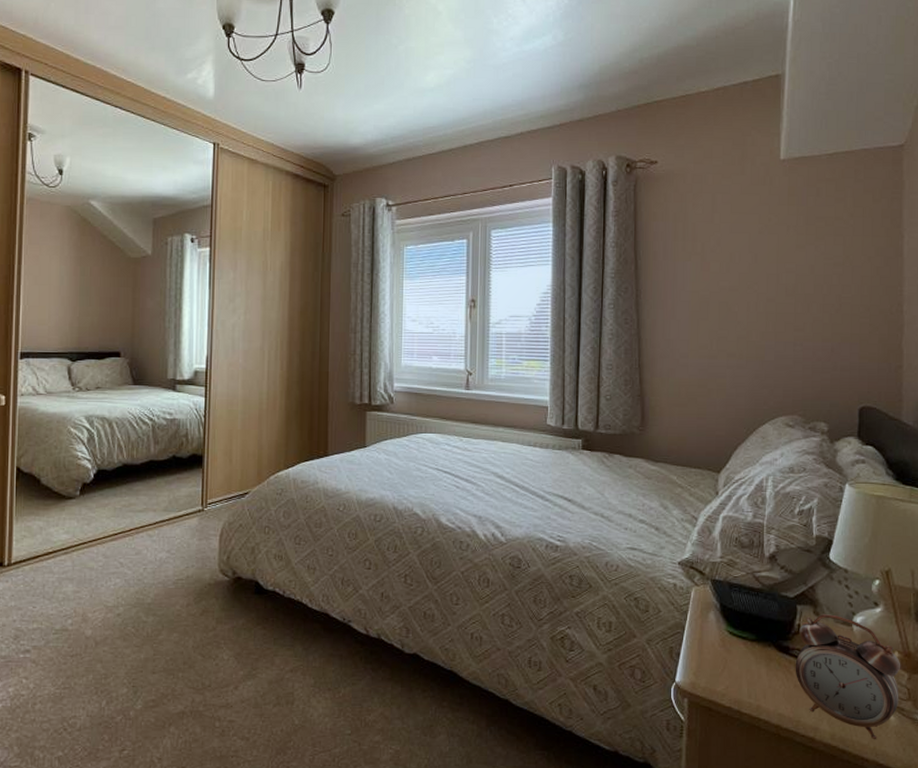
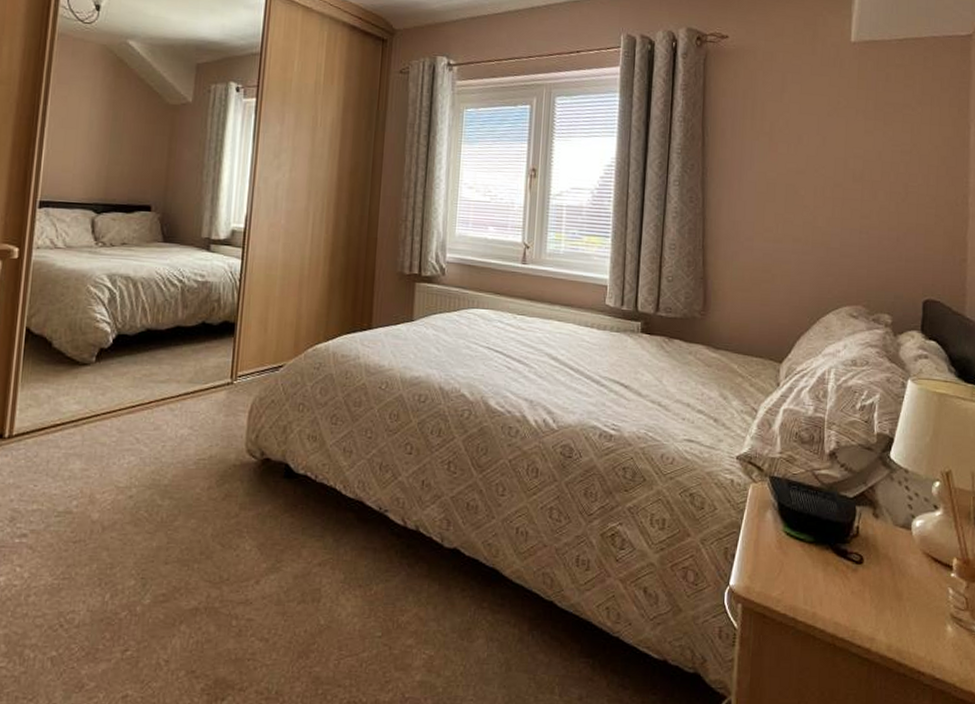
alarm clock: present [795,614,901,740] -> none [852,516,960,652]

